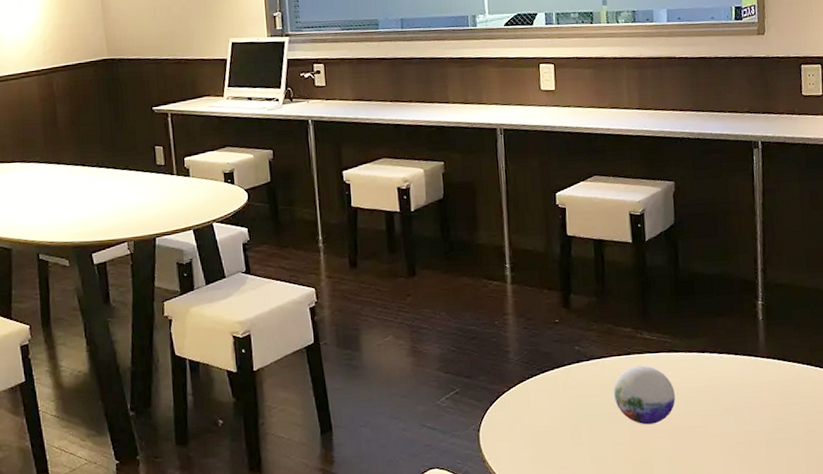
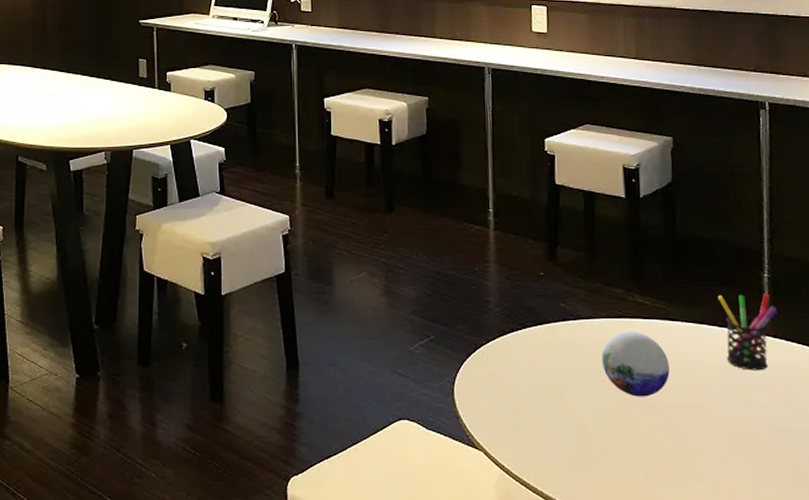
pen holder: none [717,319,771,391] -> present [717,293,778,371]

